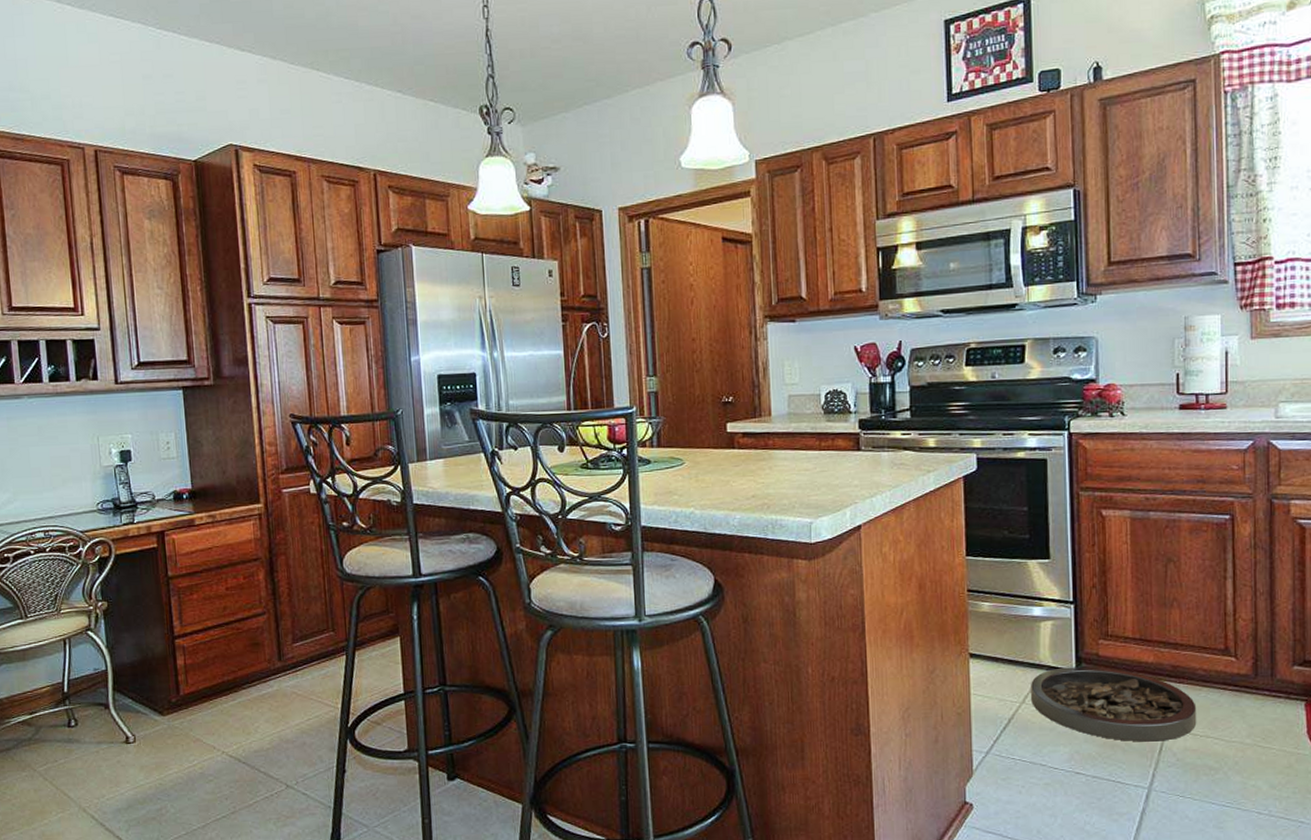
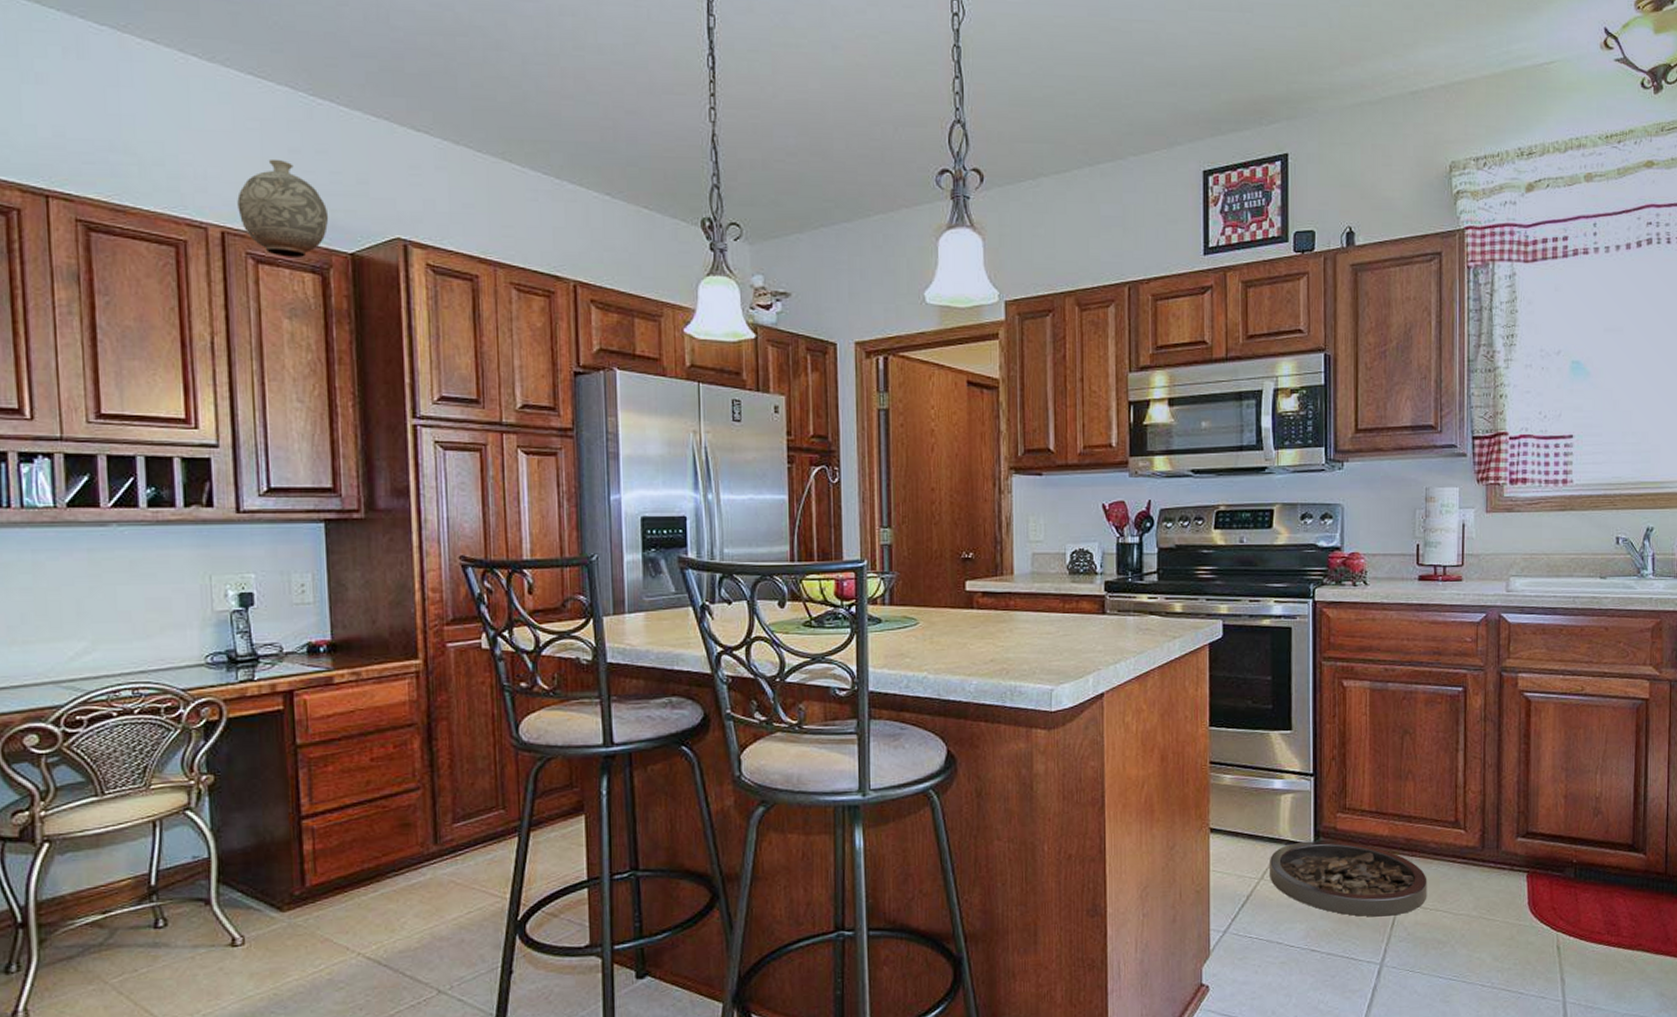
decorative vase: none [105,85,176,168] -> present [237,158,329,259]

